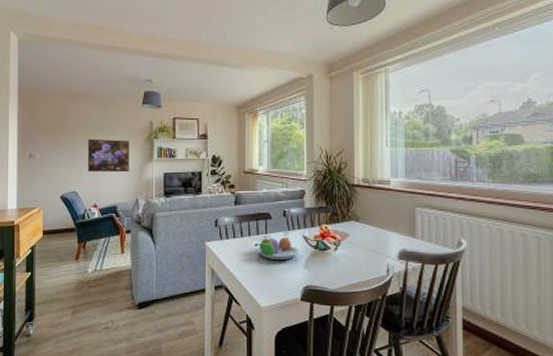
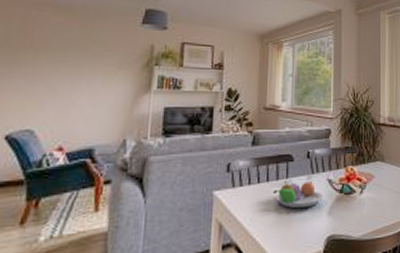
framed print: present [87,138,129,172] -> none [53,61,120,105]

